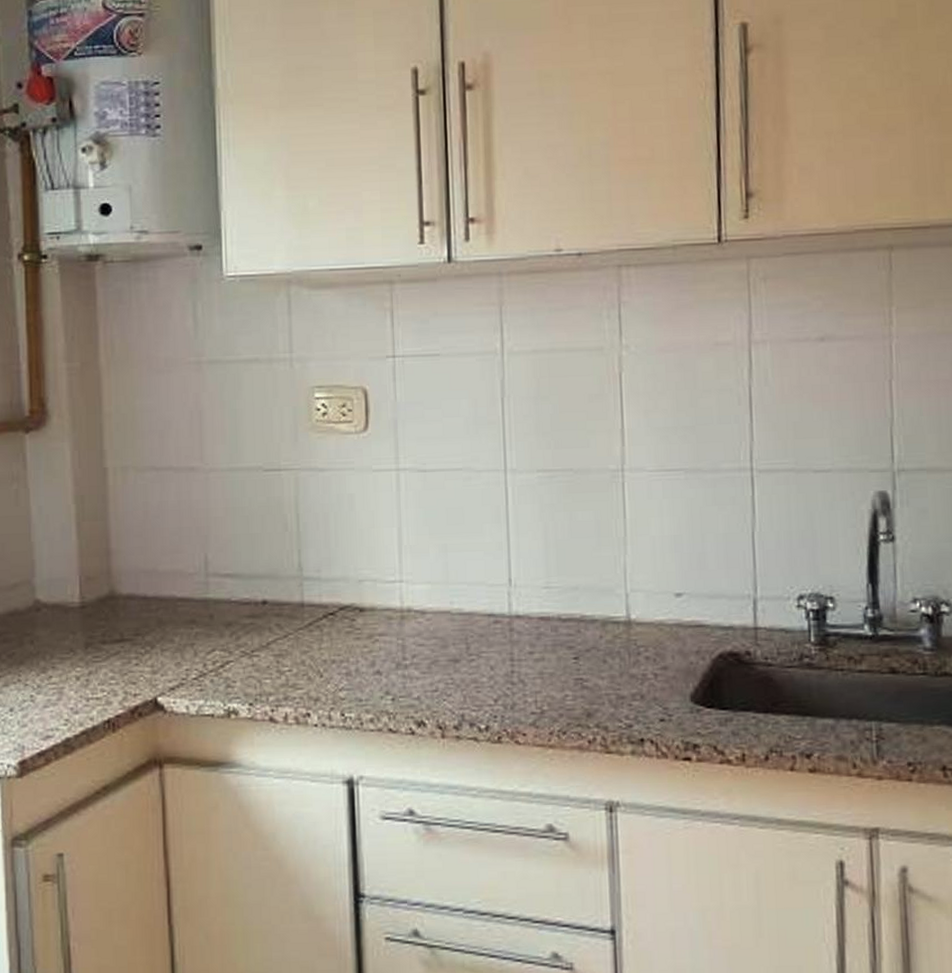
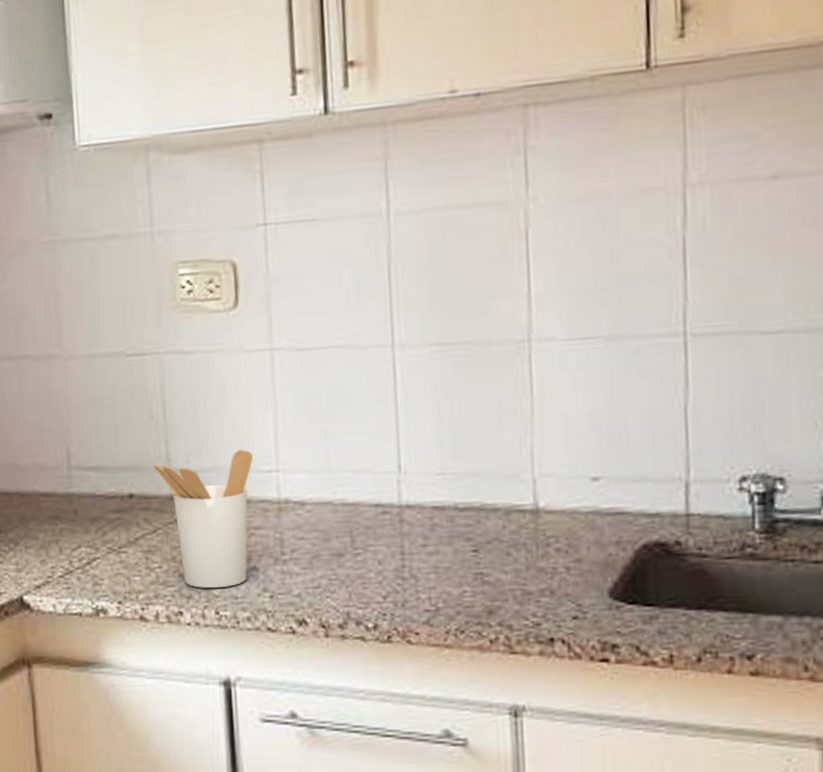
utensil holder: none [287,560,379,692] -> present [154,449,253,589]

